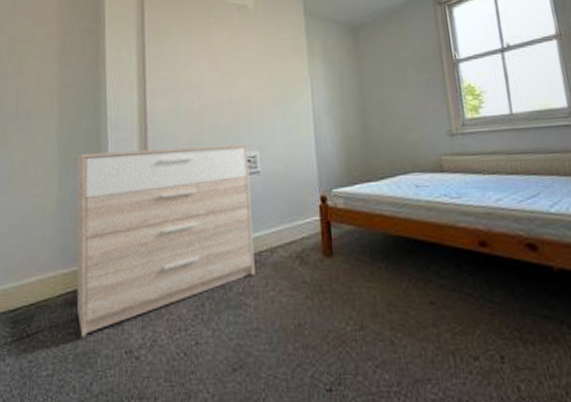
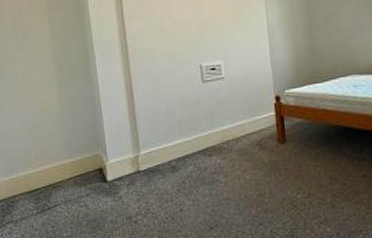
sideboard: present [76,144,255,337] -> none [71,55,224,208]

